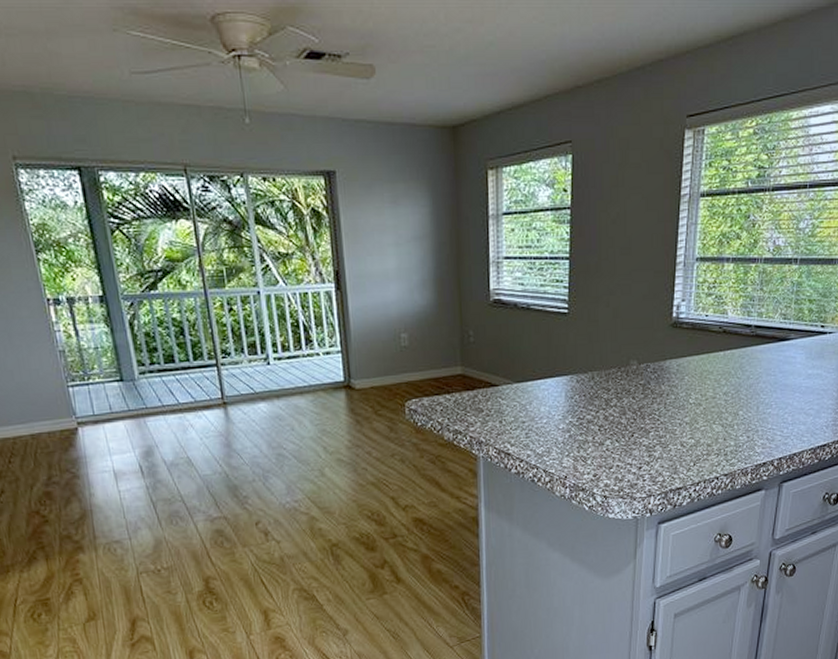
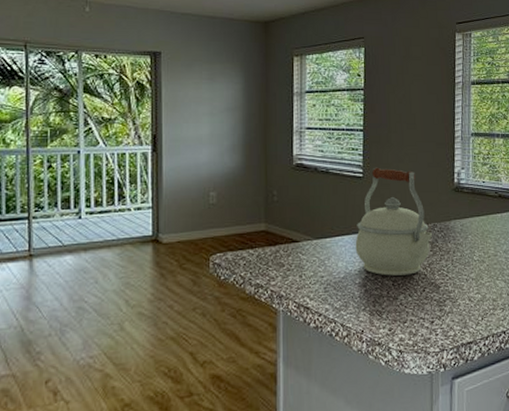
kettle: none [559,301,645,421] -> present [355,167,433,276]

